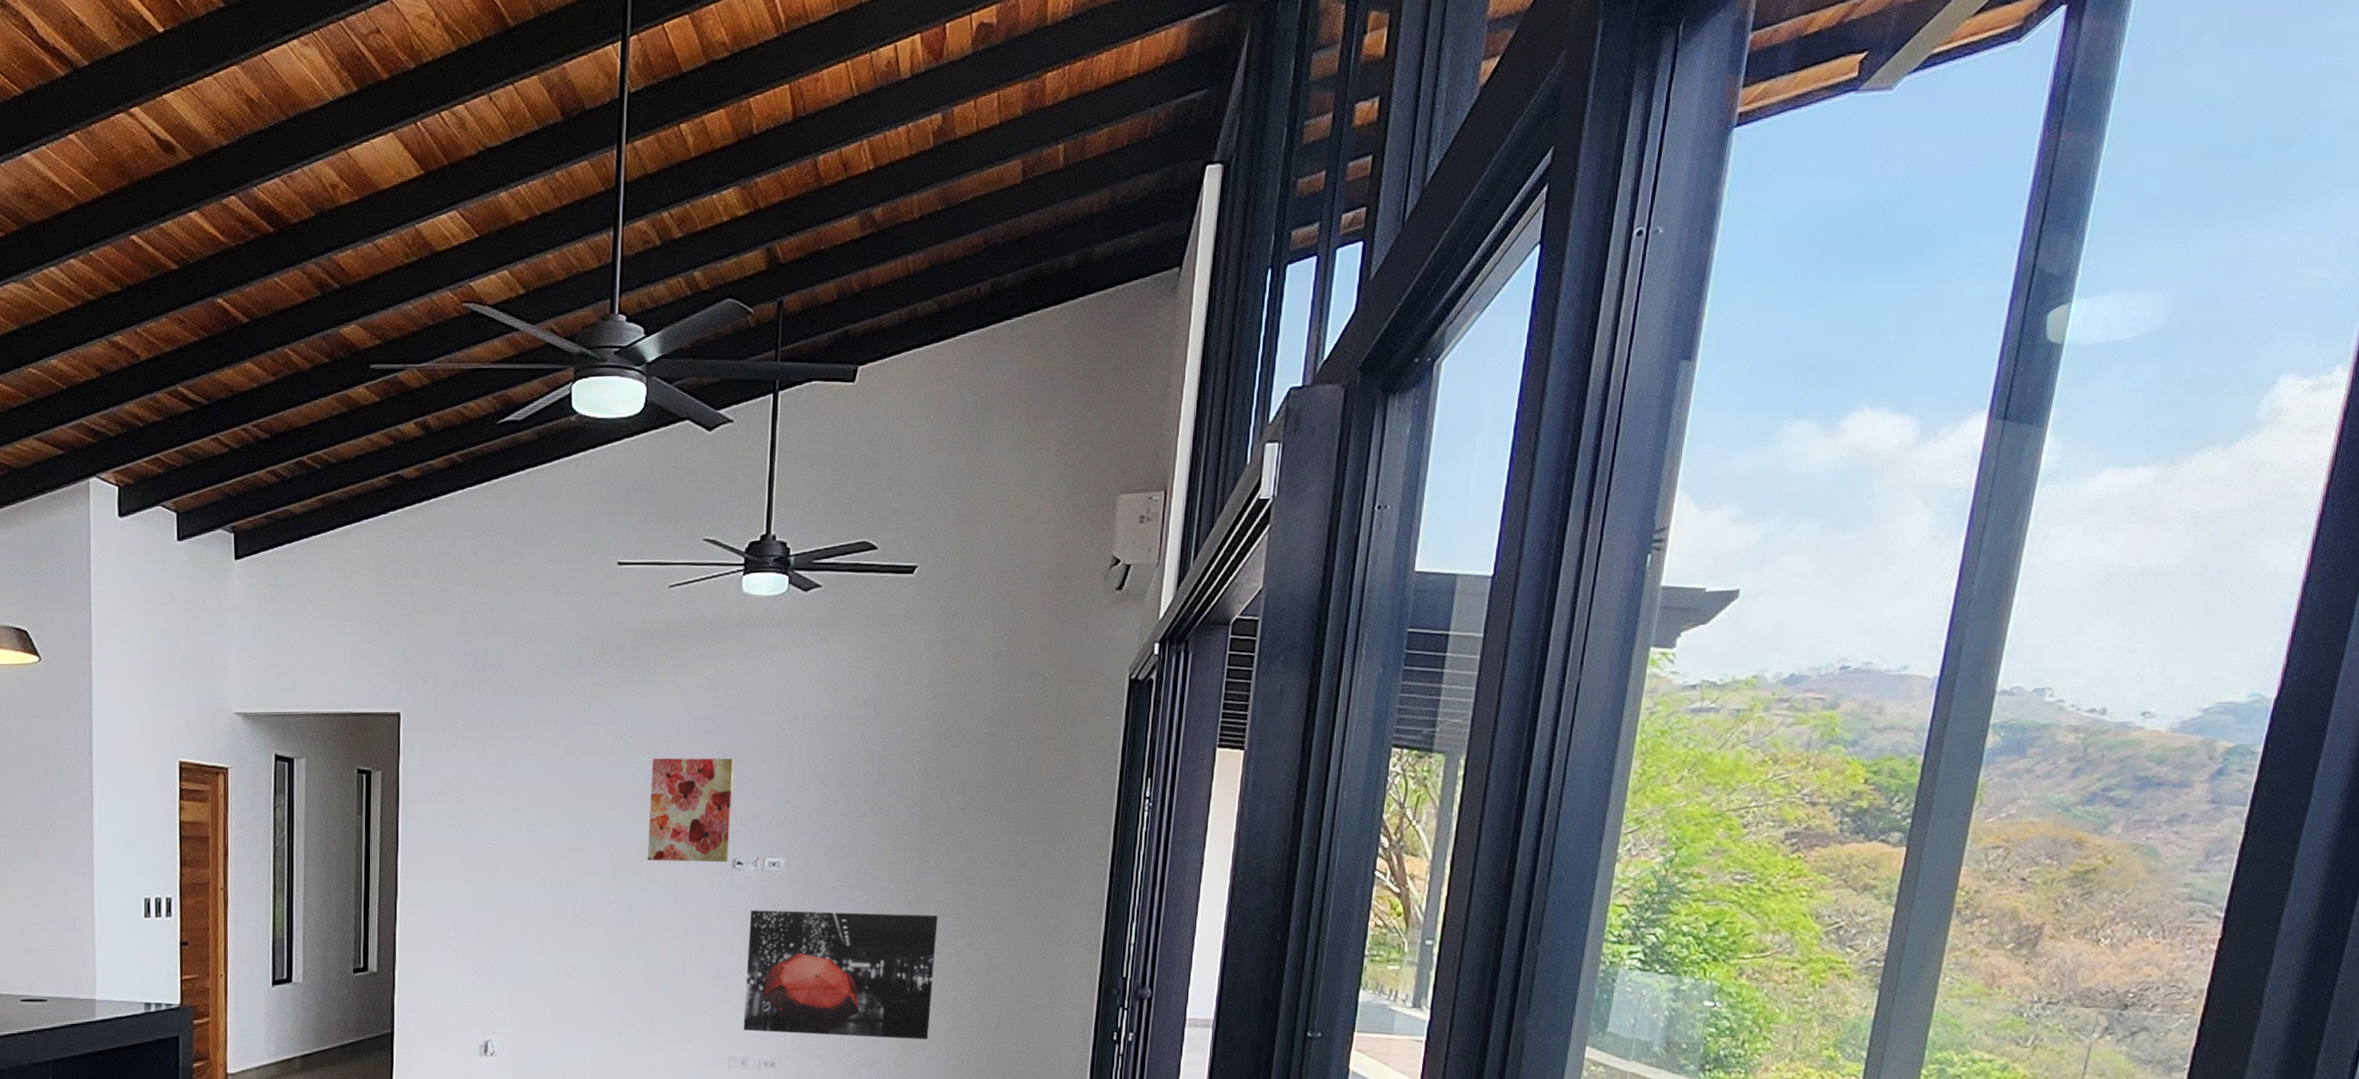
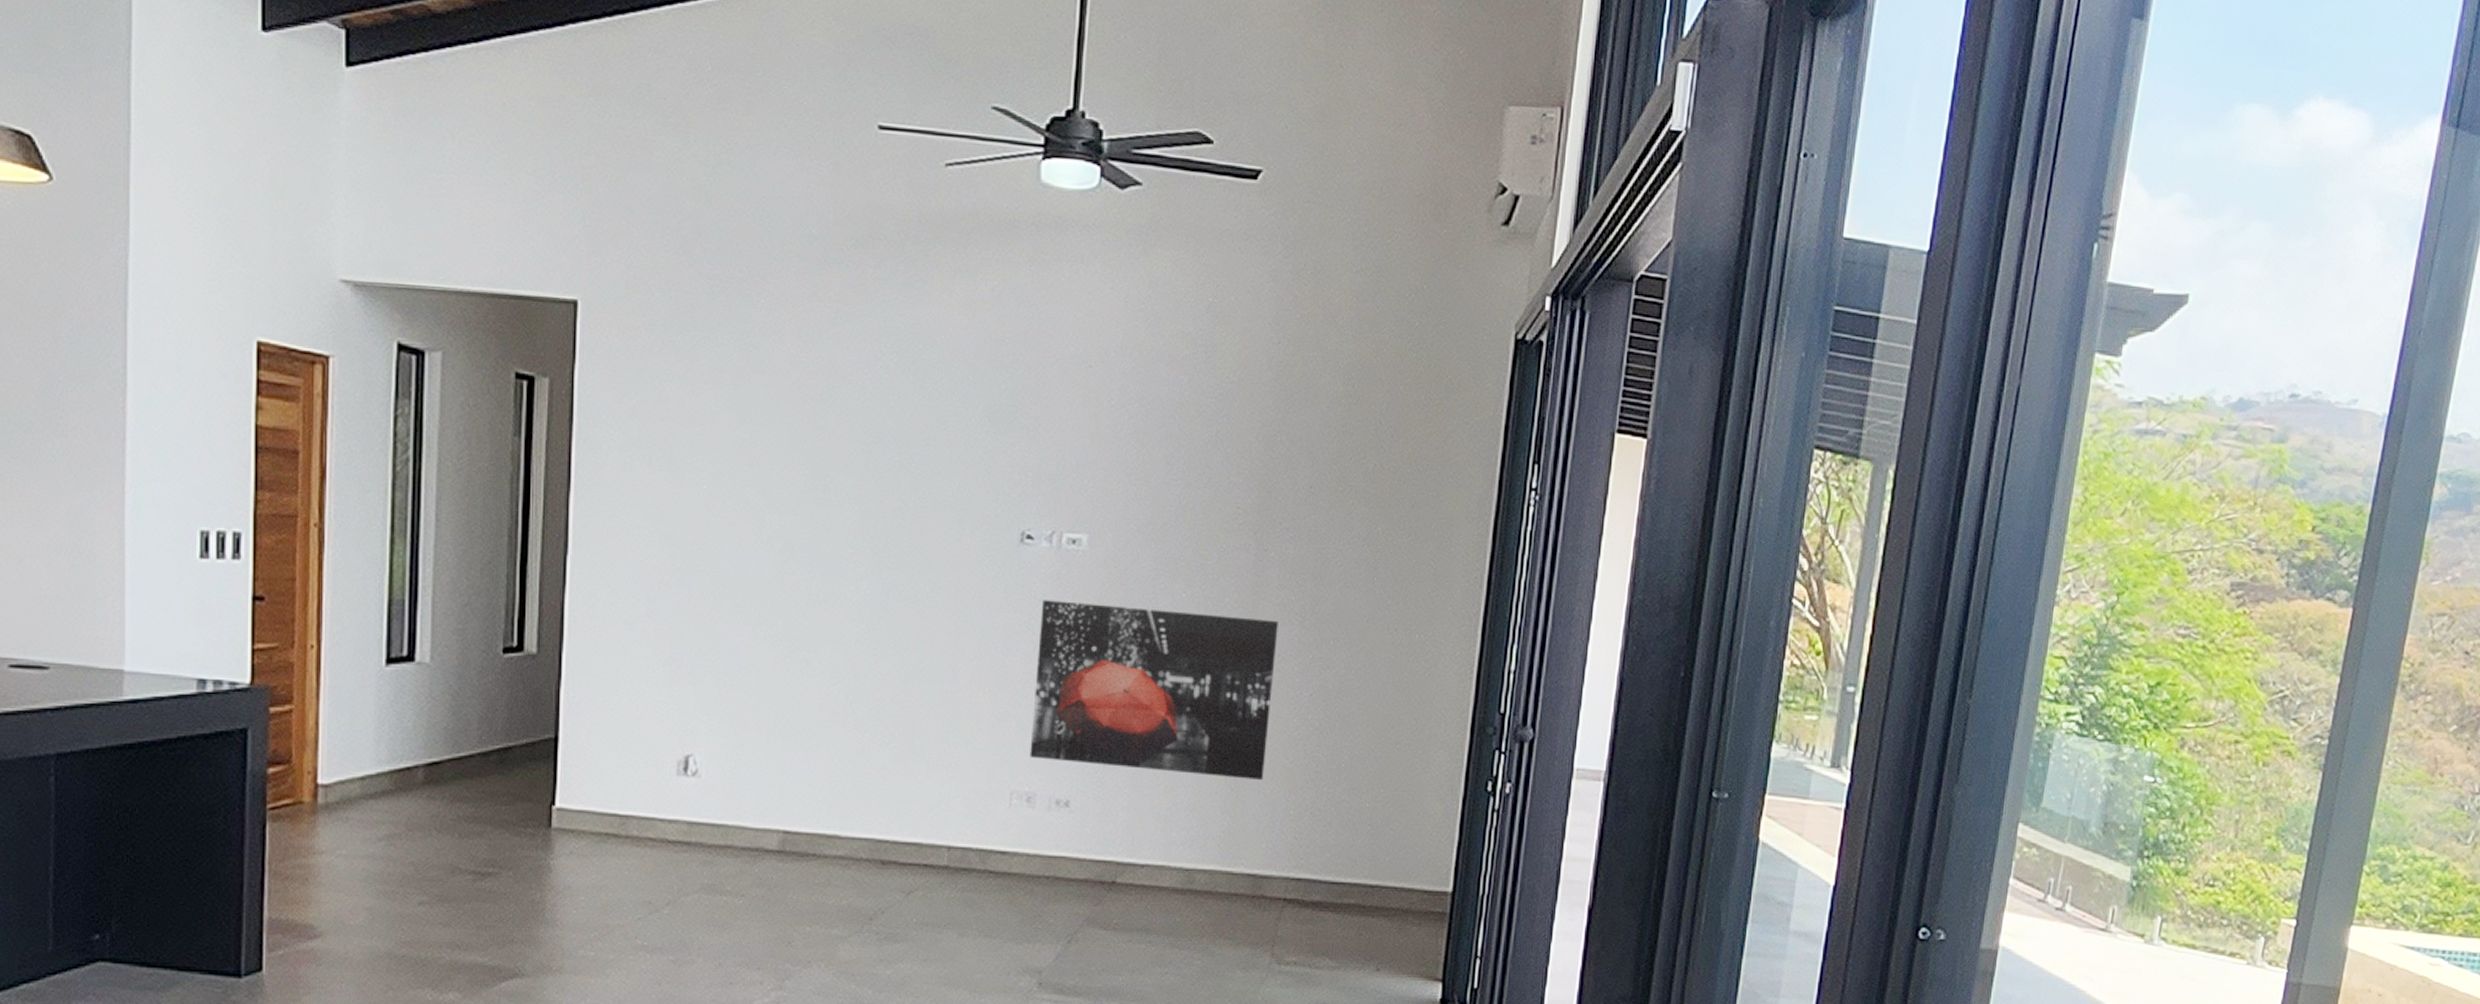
wall art: present [647,757,734,863] -> none [908,389,1025,535]

